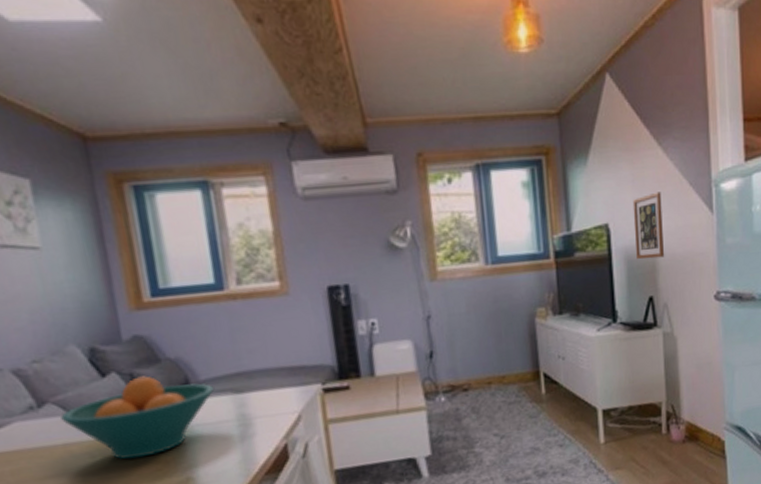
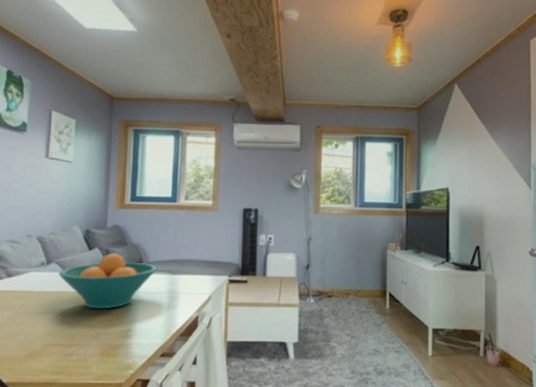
picture frame: present [632,192,664,260] -> none [468,169,491,218]

